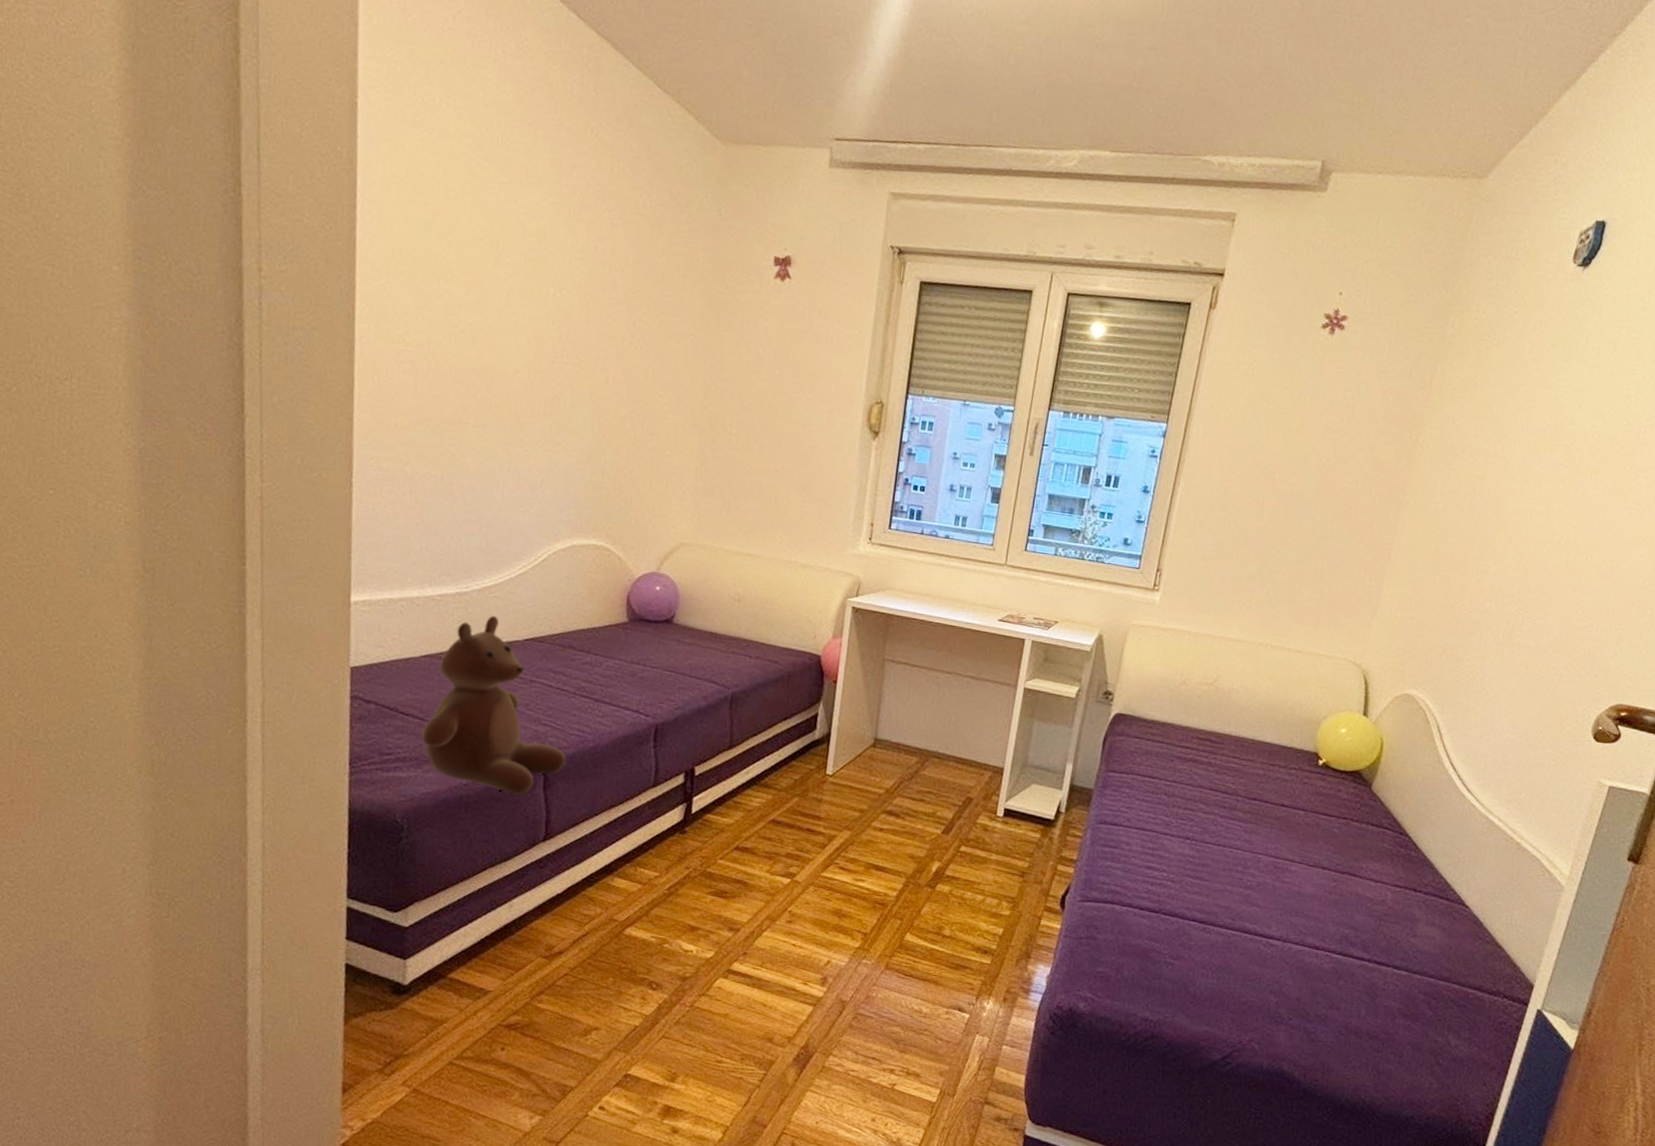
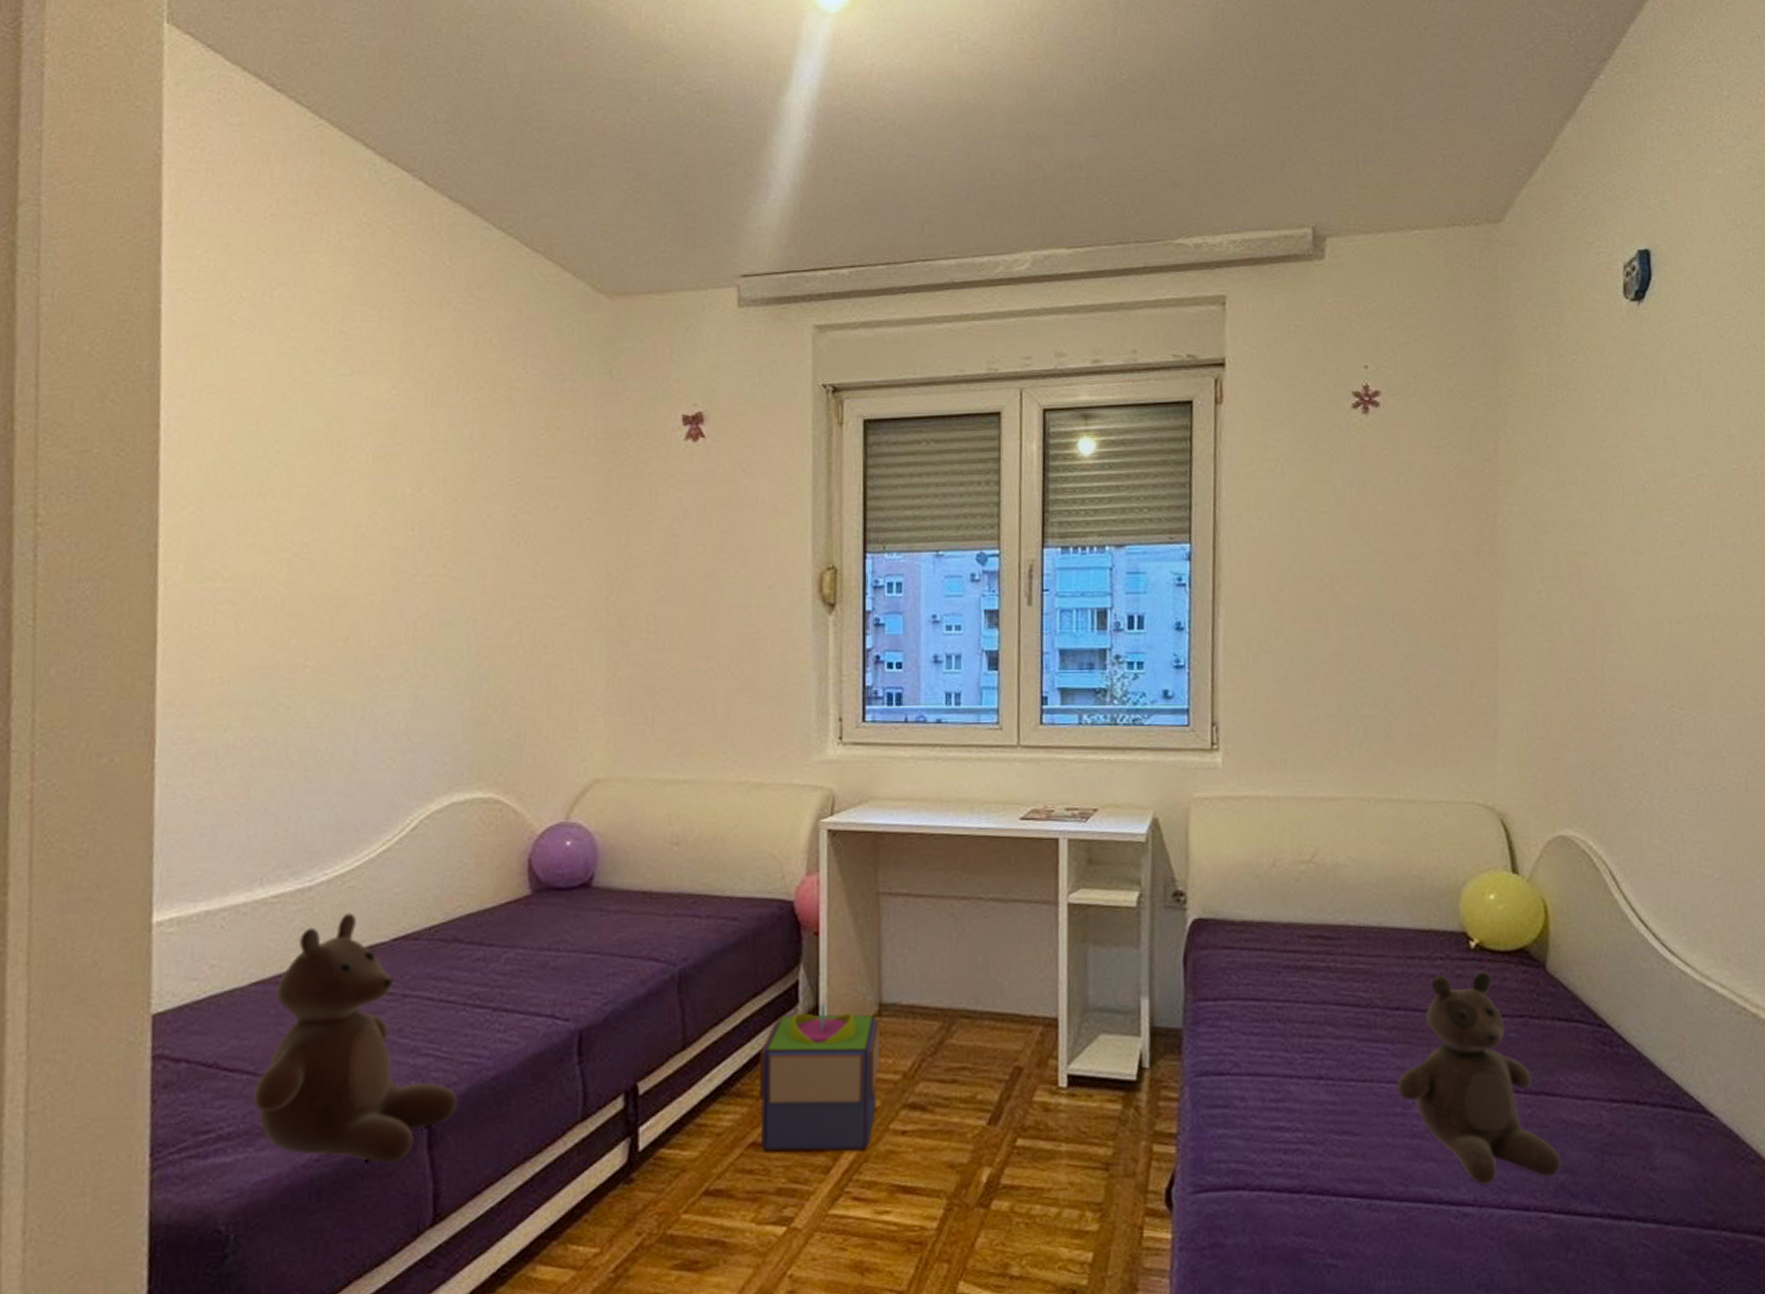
ballot box: none [779,731,873,838] -> present [758,1002,880,1152]
stuffed animal: none [1242,781,1350,930] -> present [1397,971,1562,1184]

